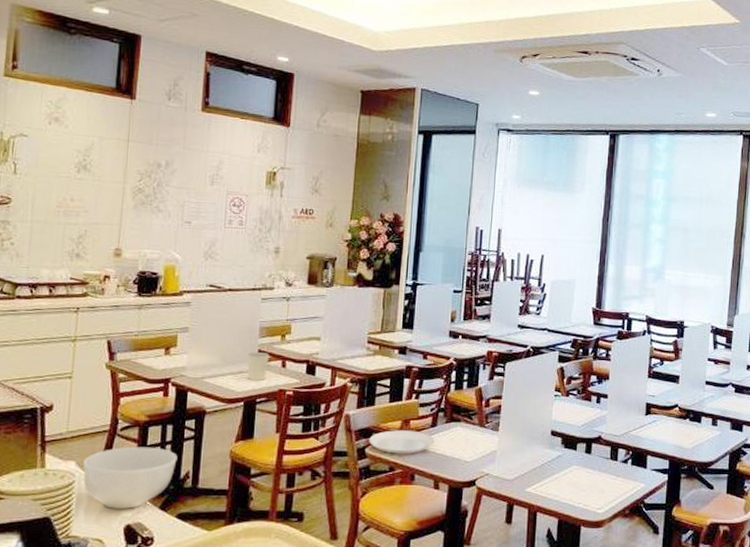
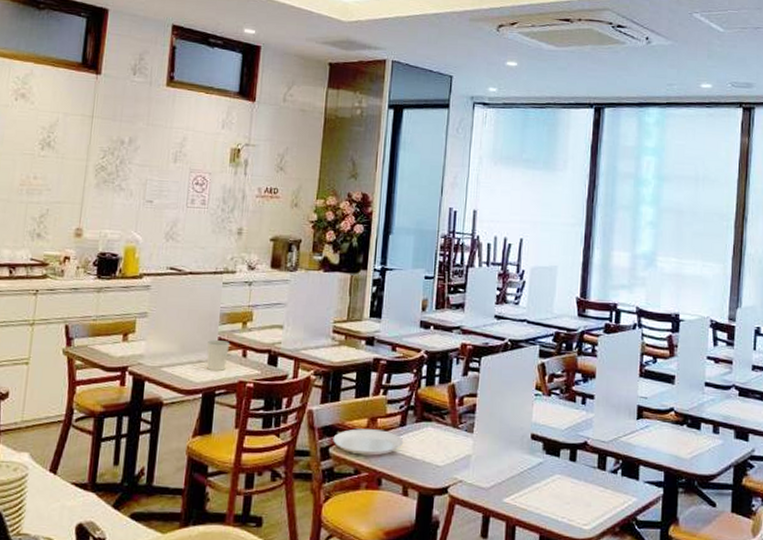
bowl: present [82,446,178,509] -> none [36,439,133,506]

